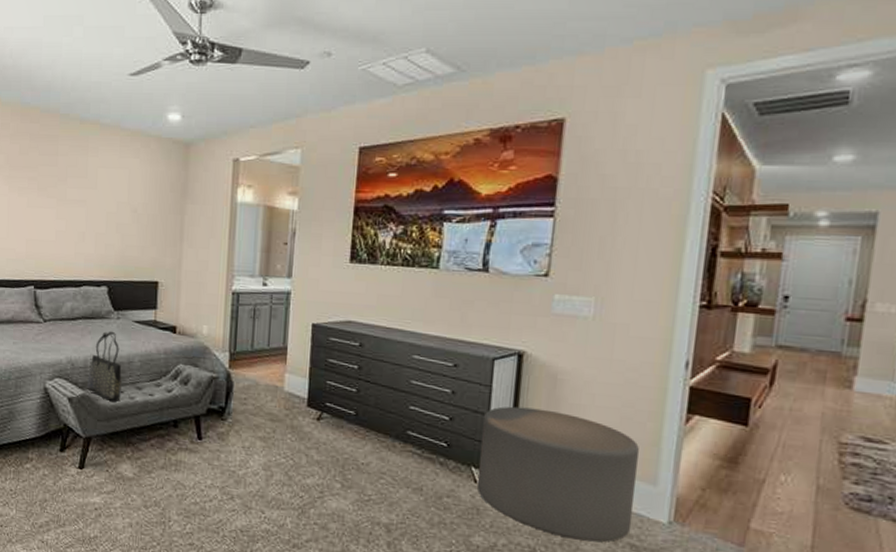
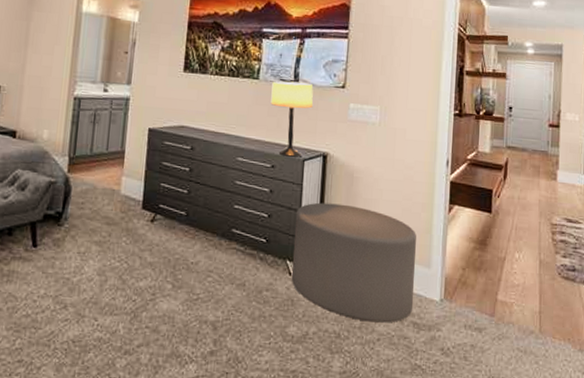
table lamp: none [453,269,507,357] -> present [271,81,313,158]

